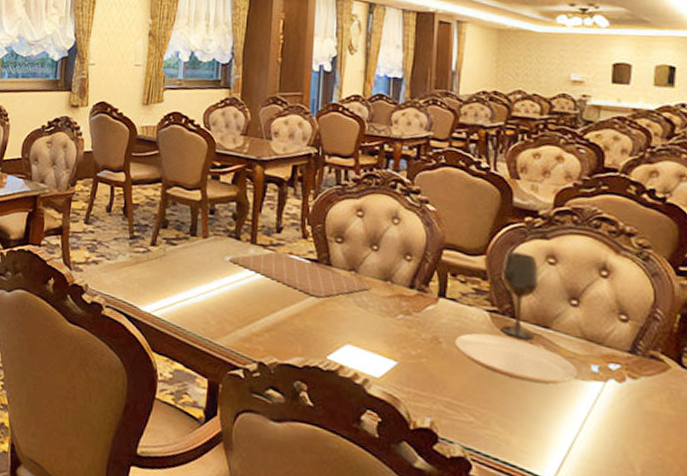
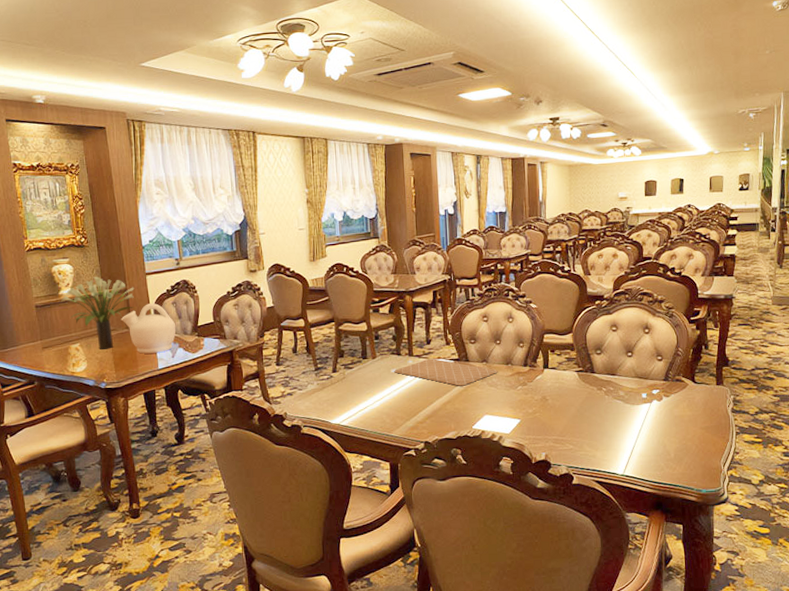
plate: present [455,333,578,384] -> none [557,386,634,414]
wine glass: present [501,251,538,340] -> none [583,327,607,386]

